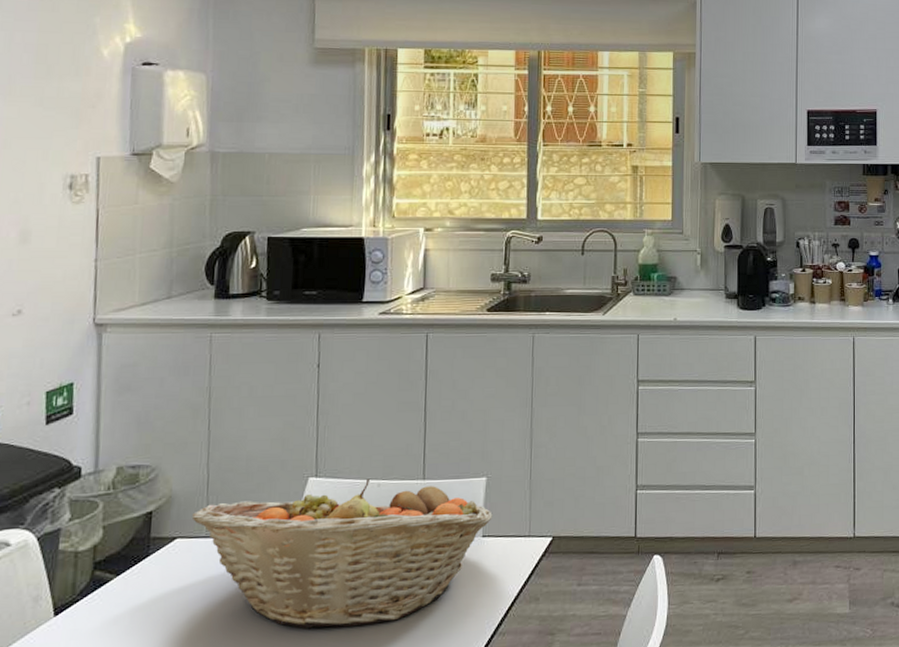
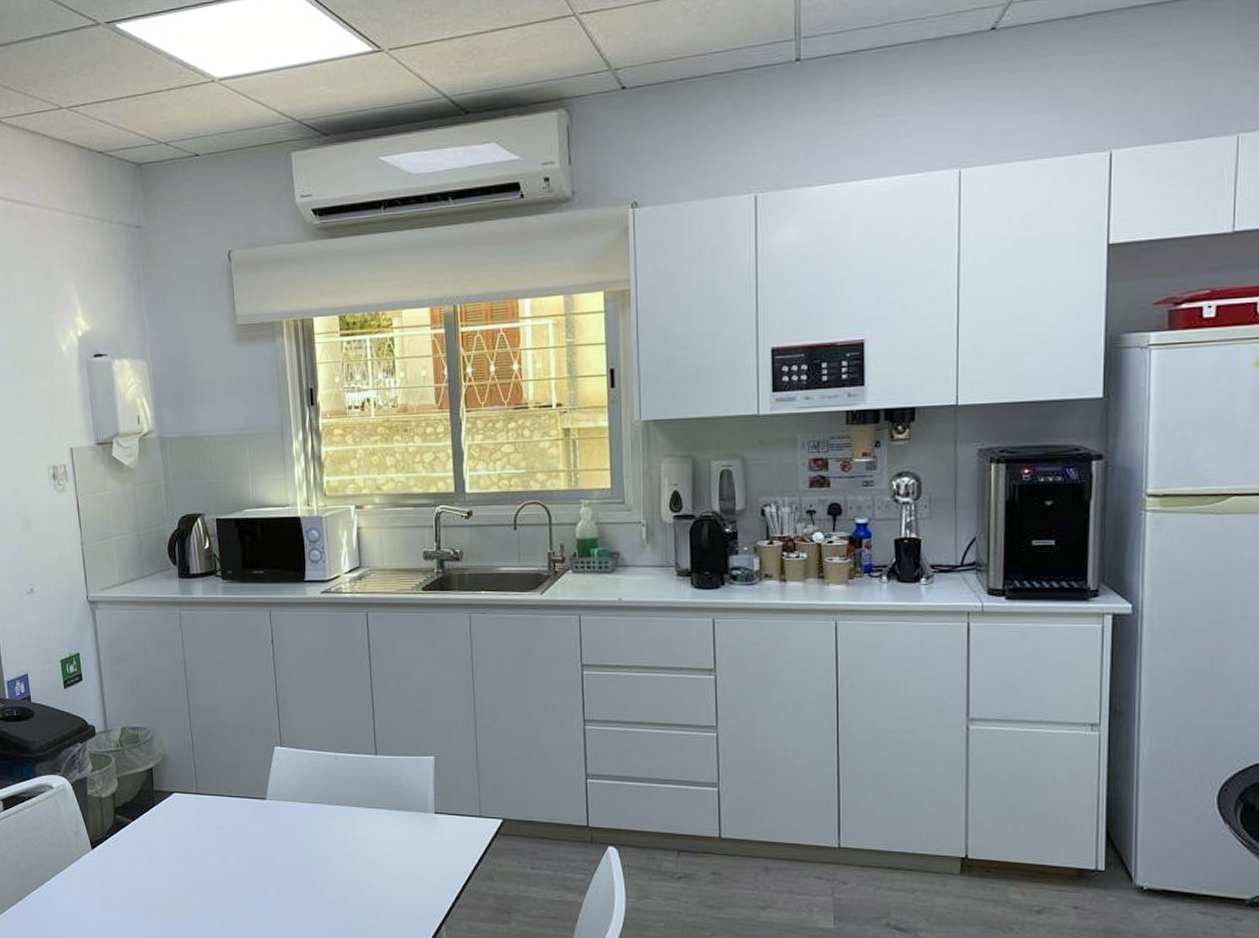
fruit basket: present [191,478,493,629] -> none [183,751,443,884]

